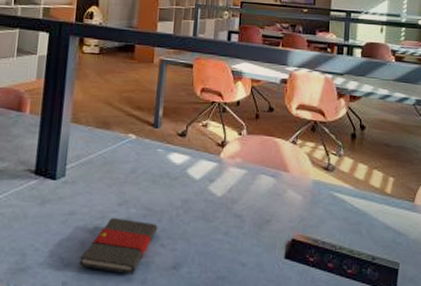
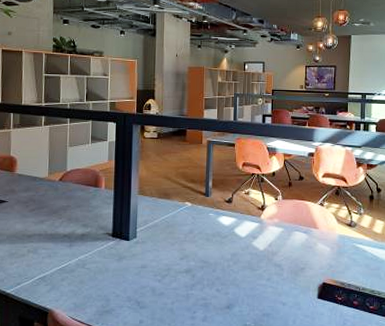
book: present [78,217,158,274] -> none [151,269,213,313]

